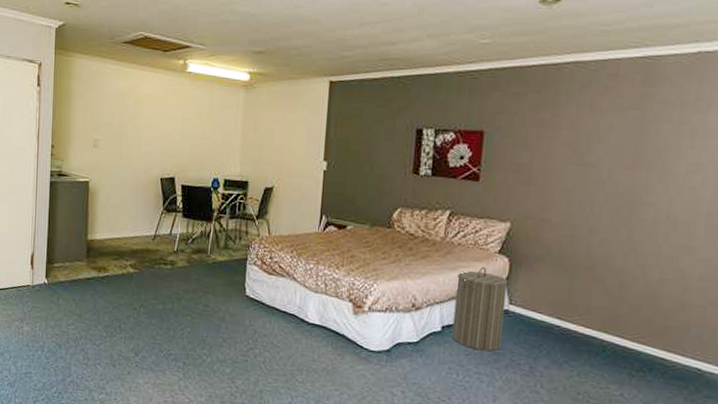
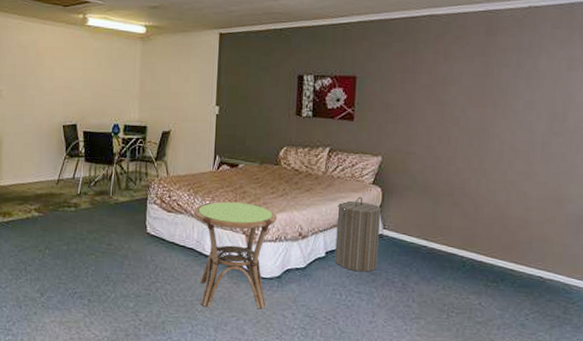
side table: none [296,265,389,385] -> present [193,201,278,310]

